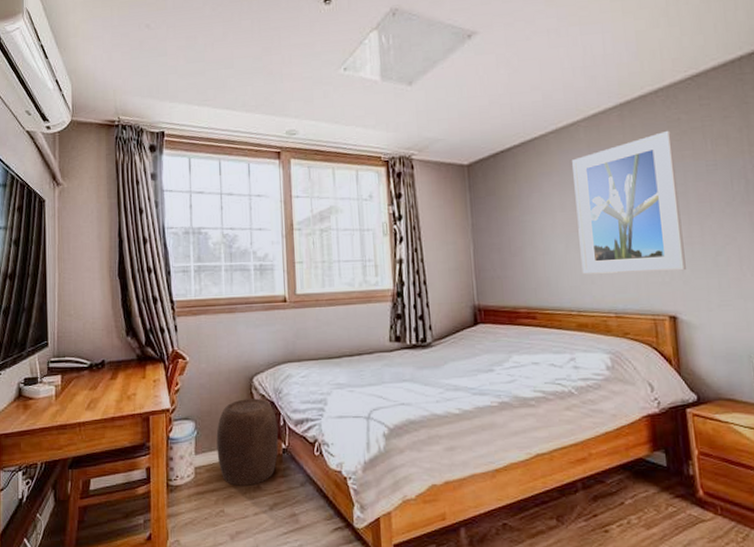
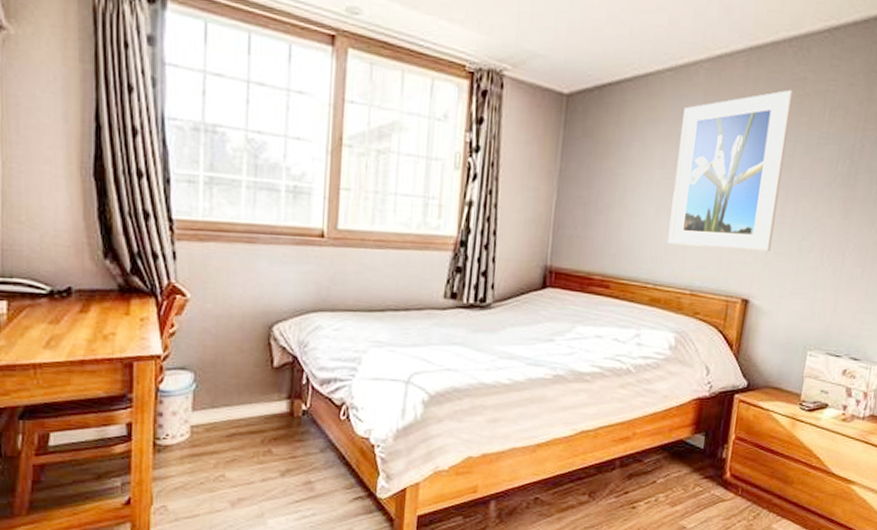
stool: present [216,398,278,486] -> none [220,350,299,449]

